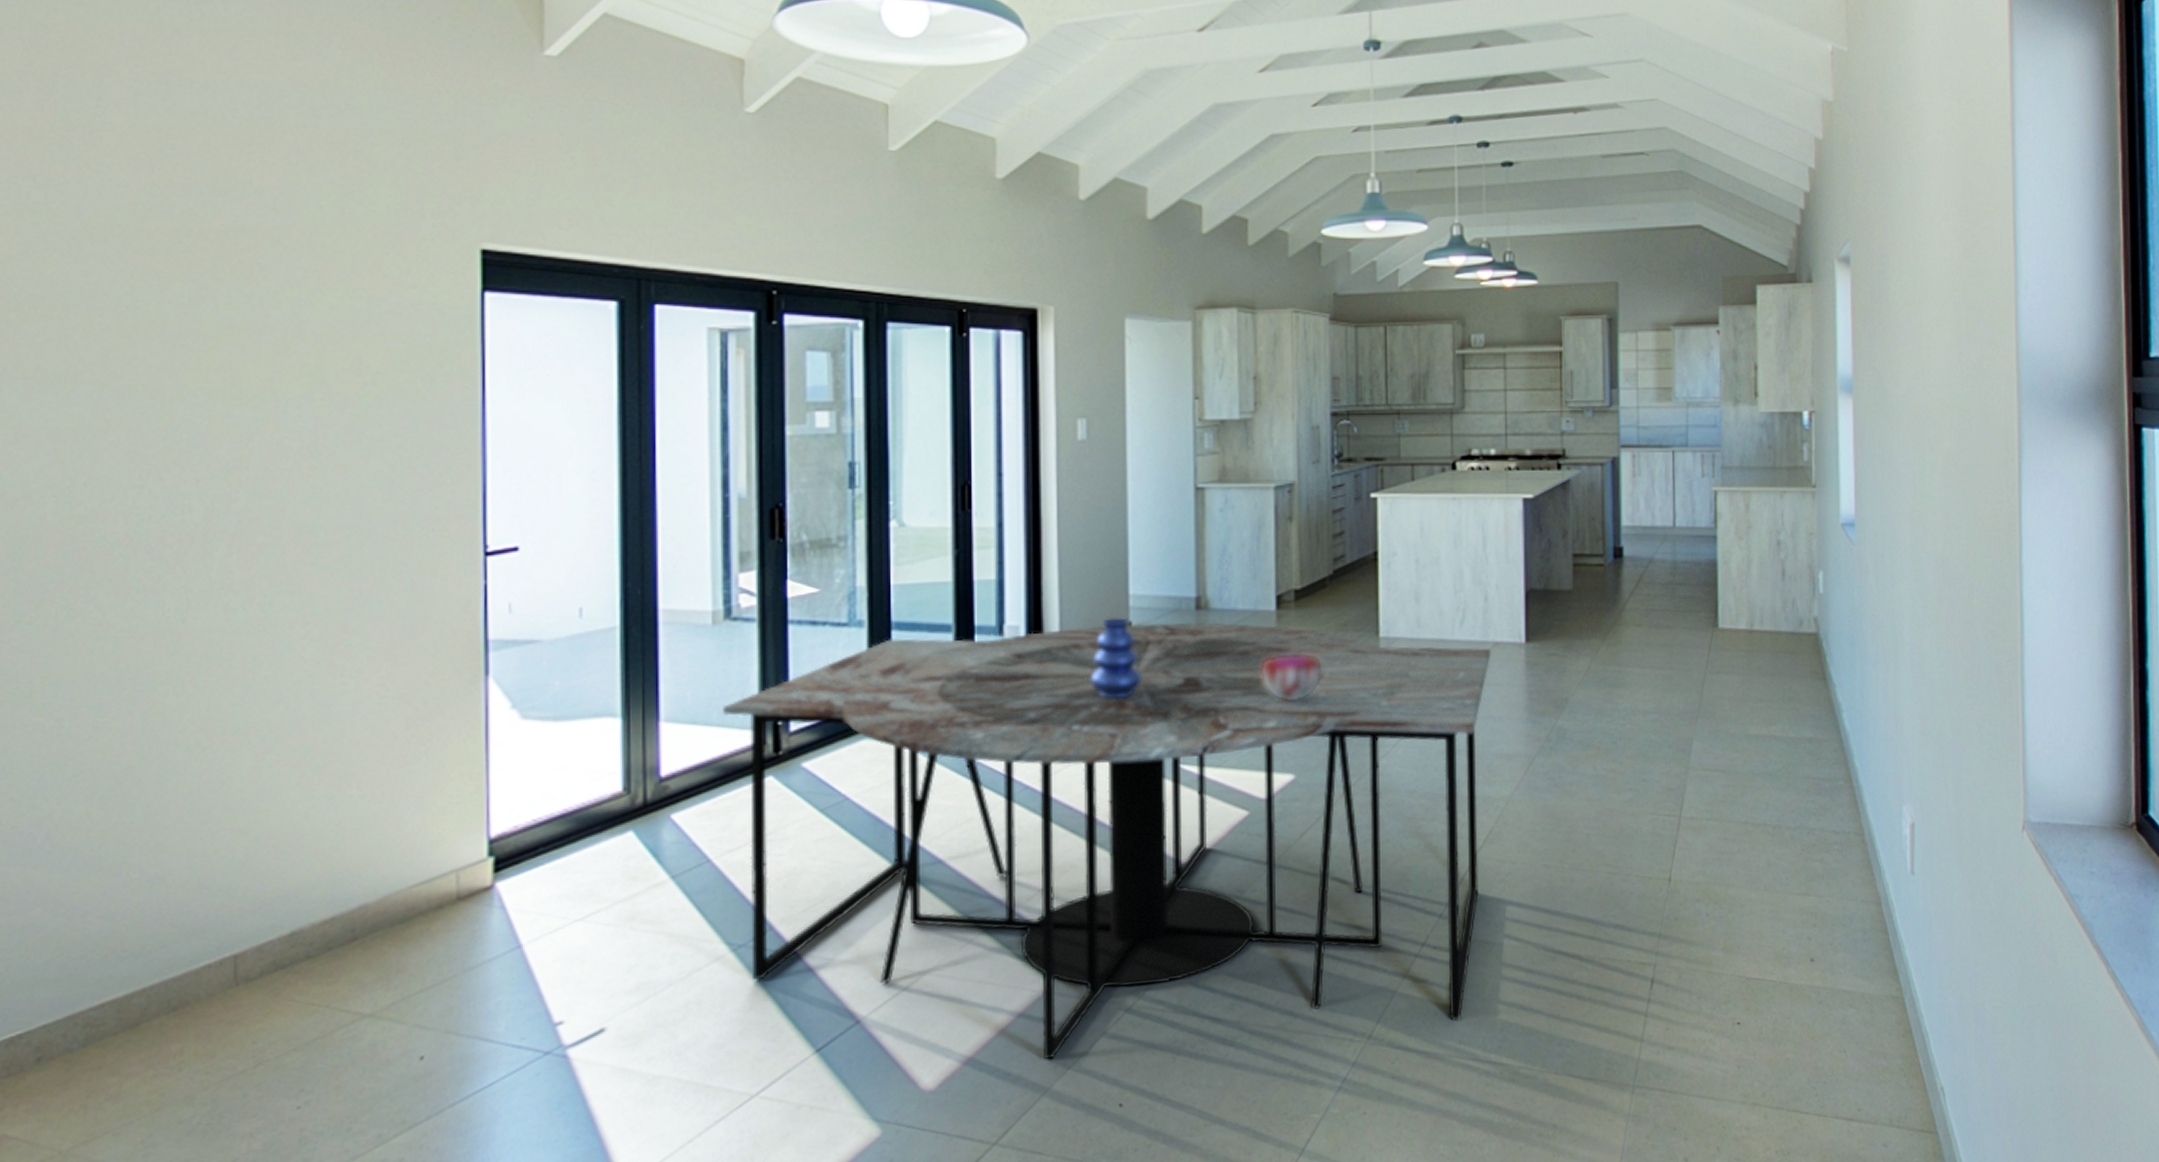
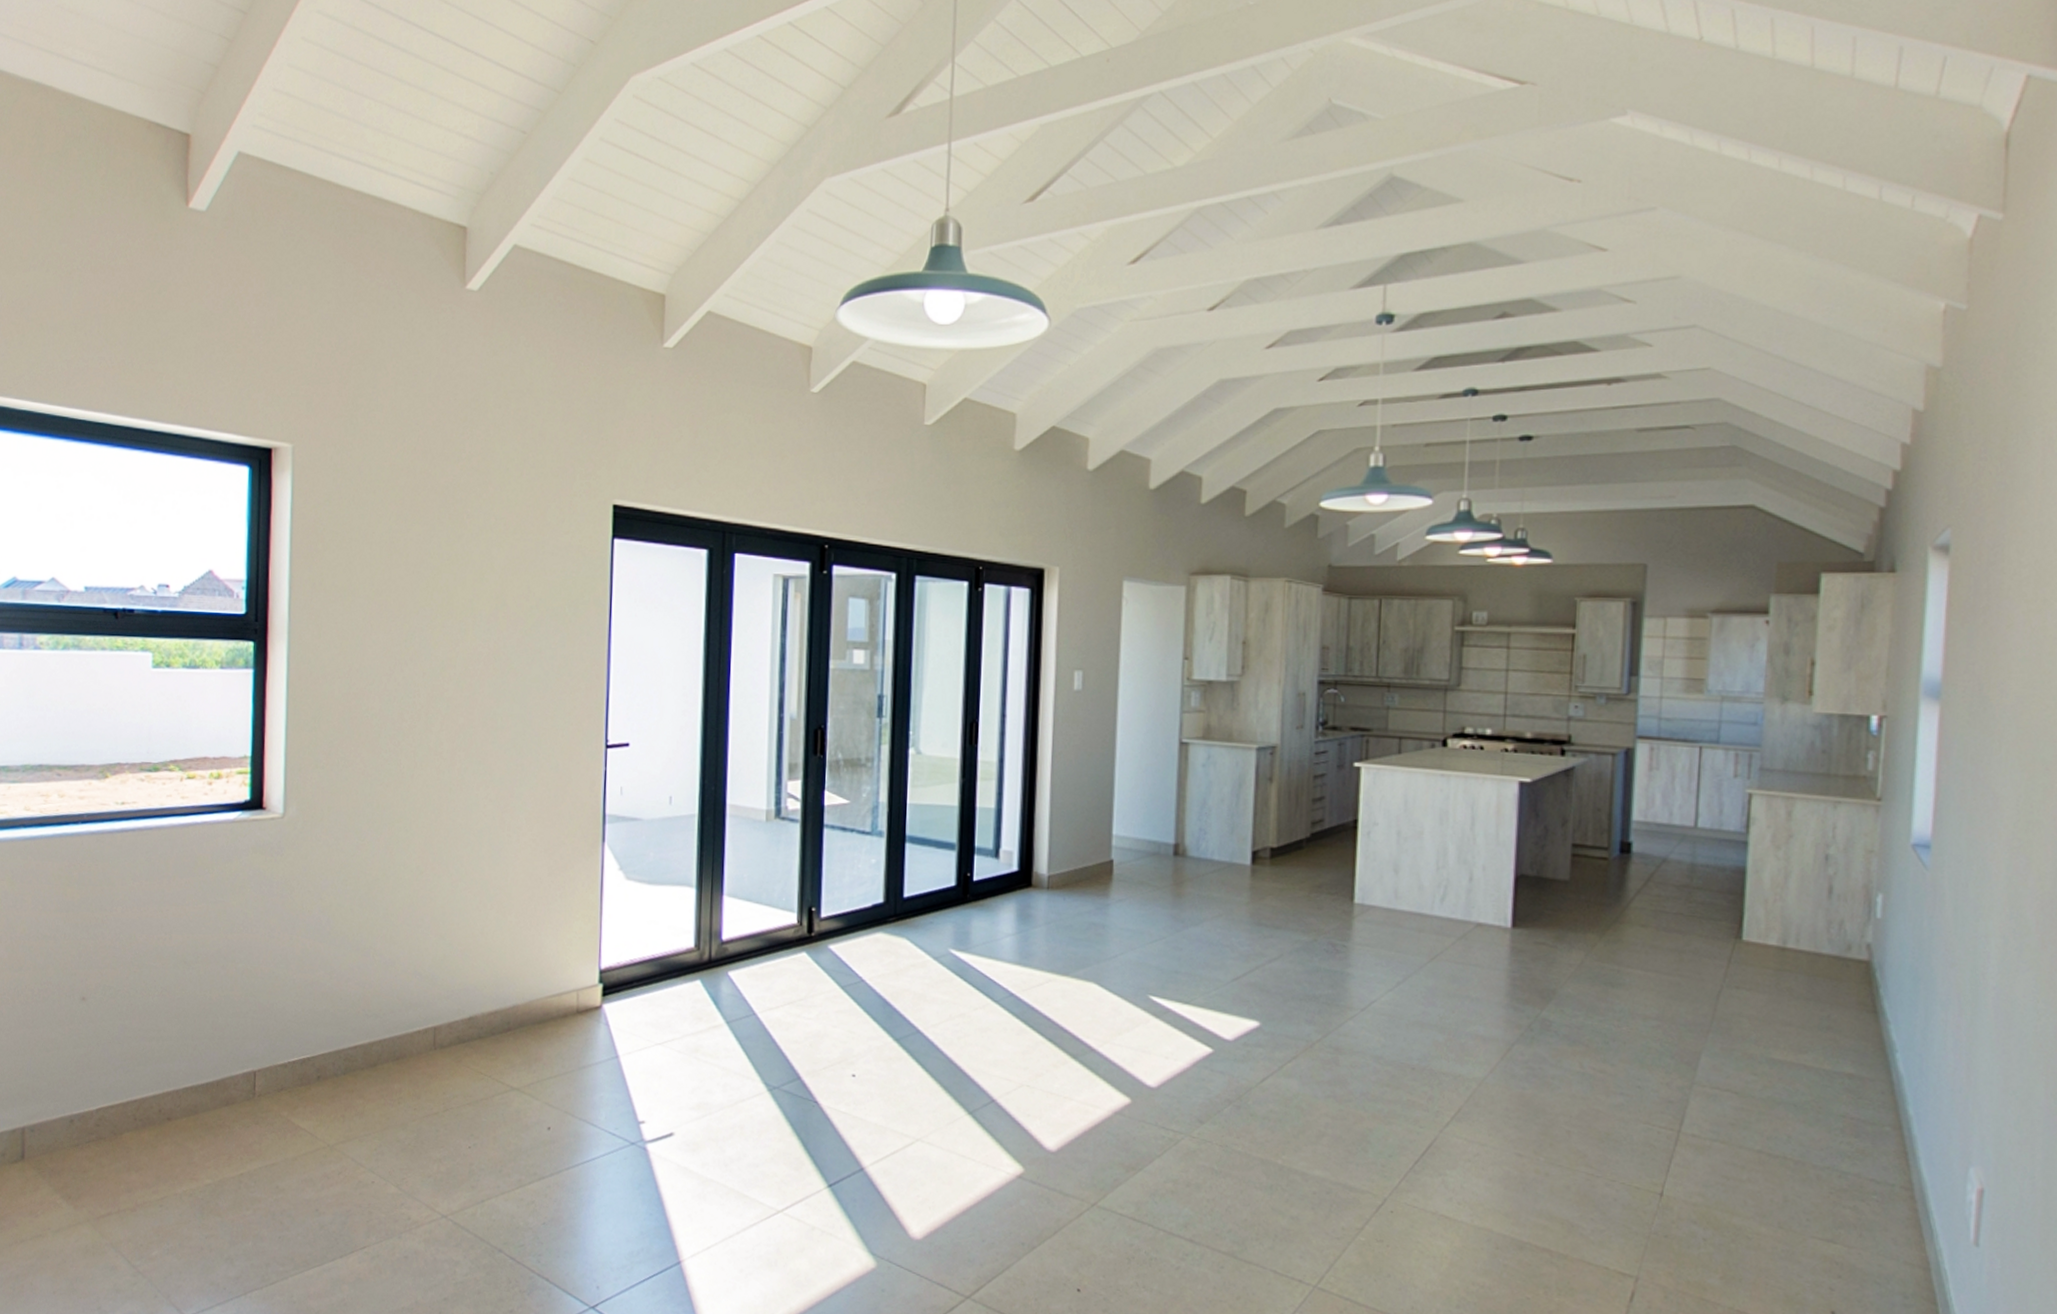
dining table: present [721,622,1491,1060] -> none [770,850,1473,1288]
vase: present [1091,617,1141,699] -> none [1074,854,1119,928]
decorative bowl: present [1262,654,1321,701] -> none [1233,908,1292,952]

